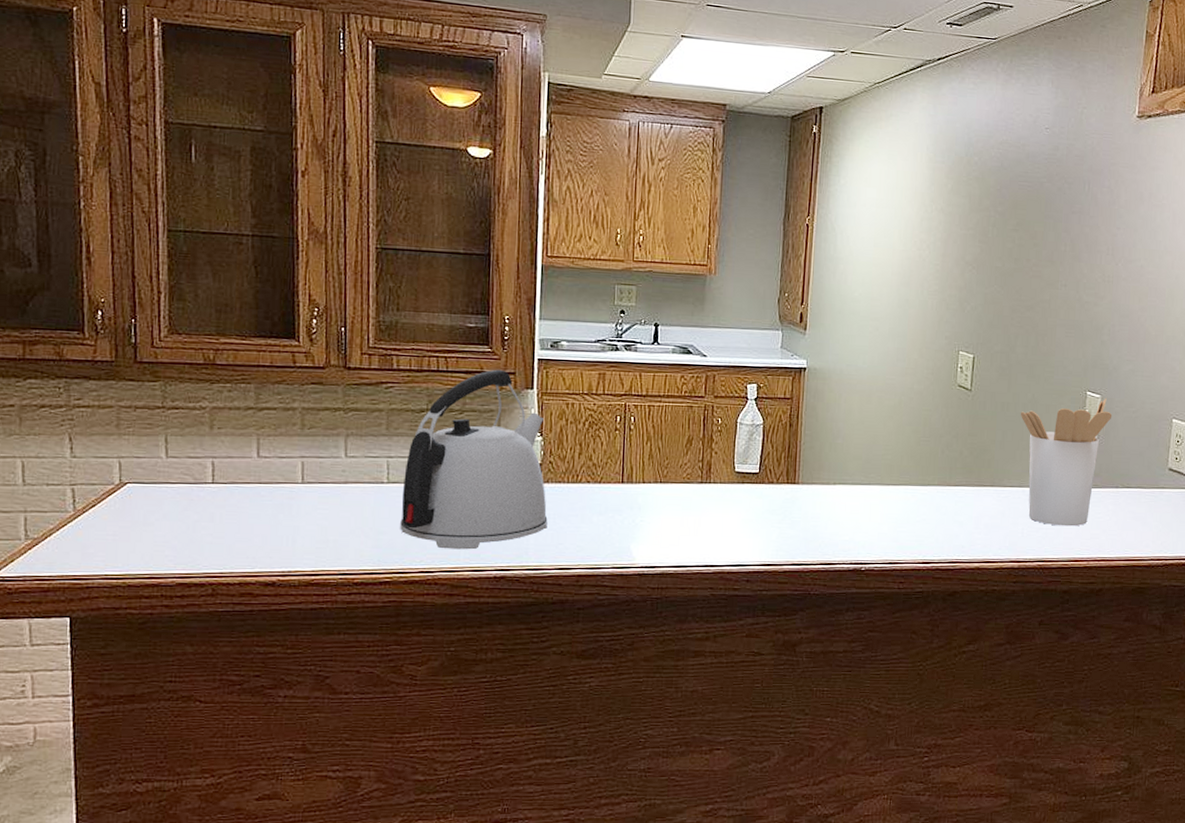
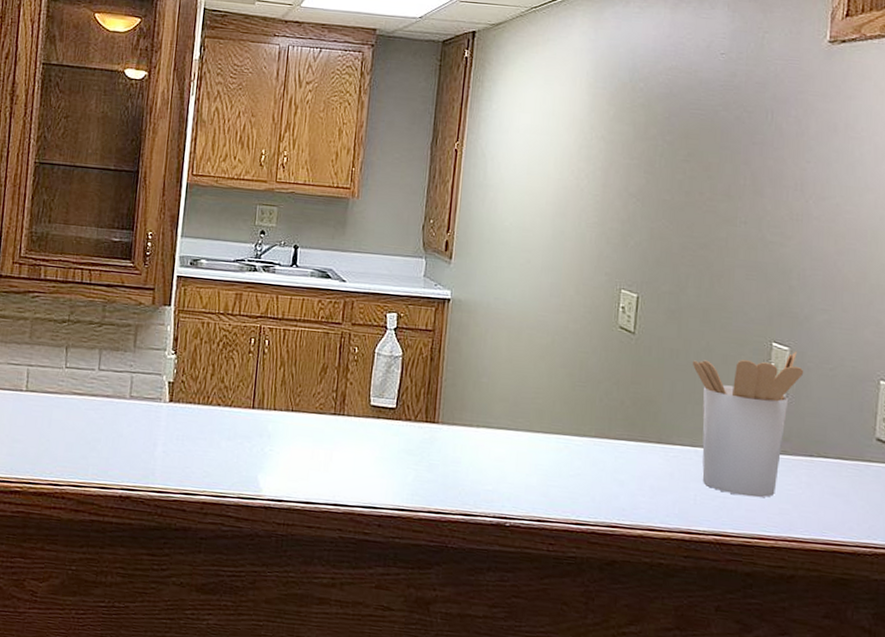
kettle: present [400,369,548,550] -> none [34,284,179,466]

